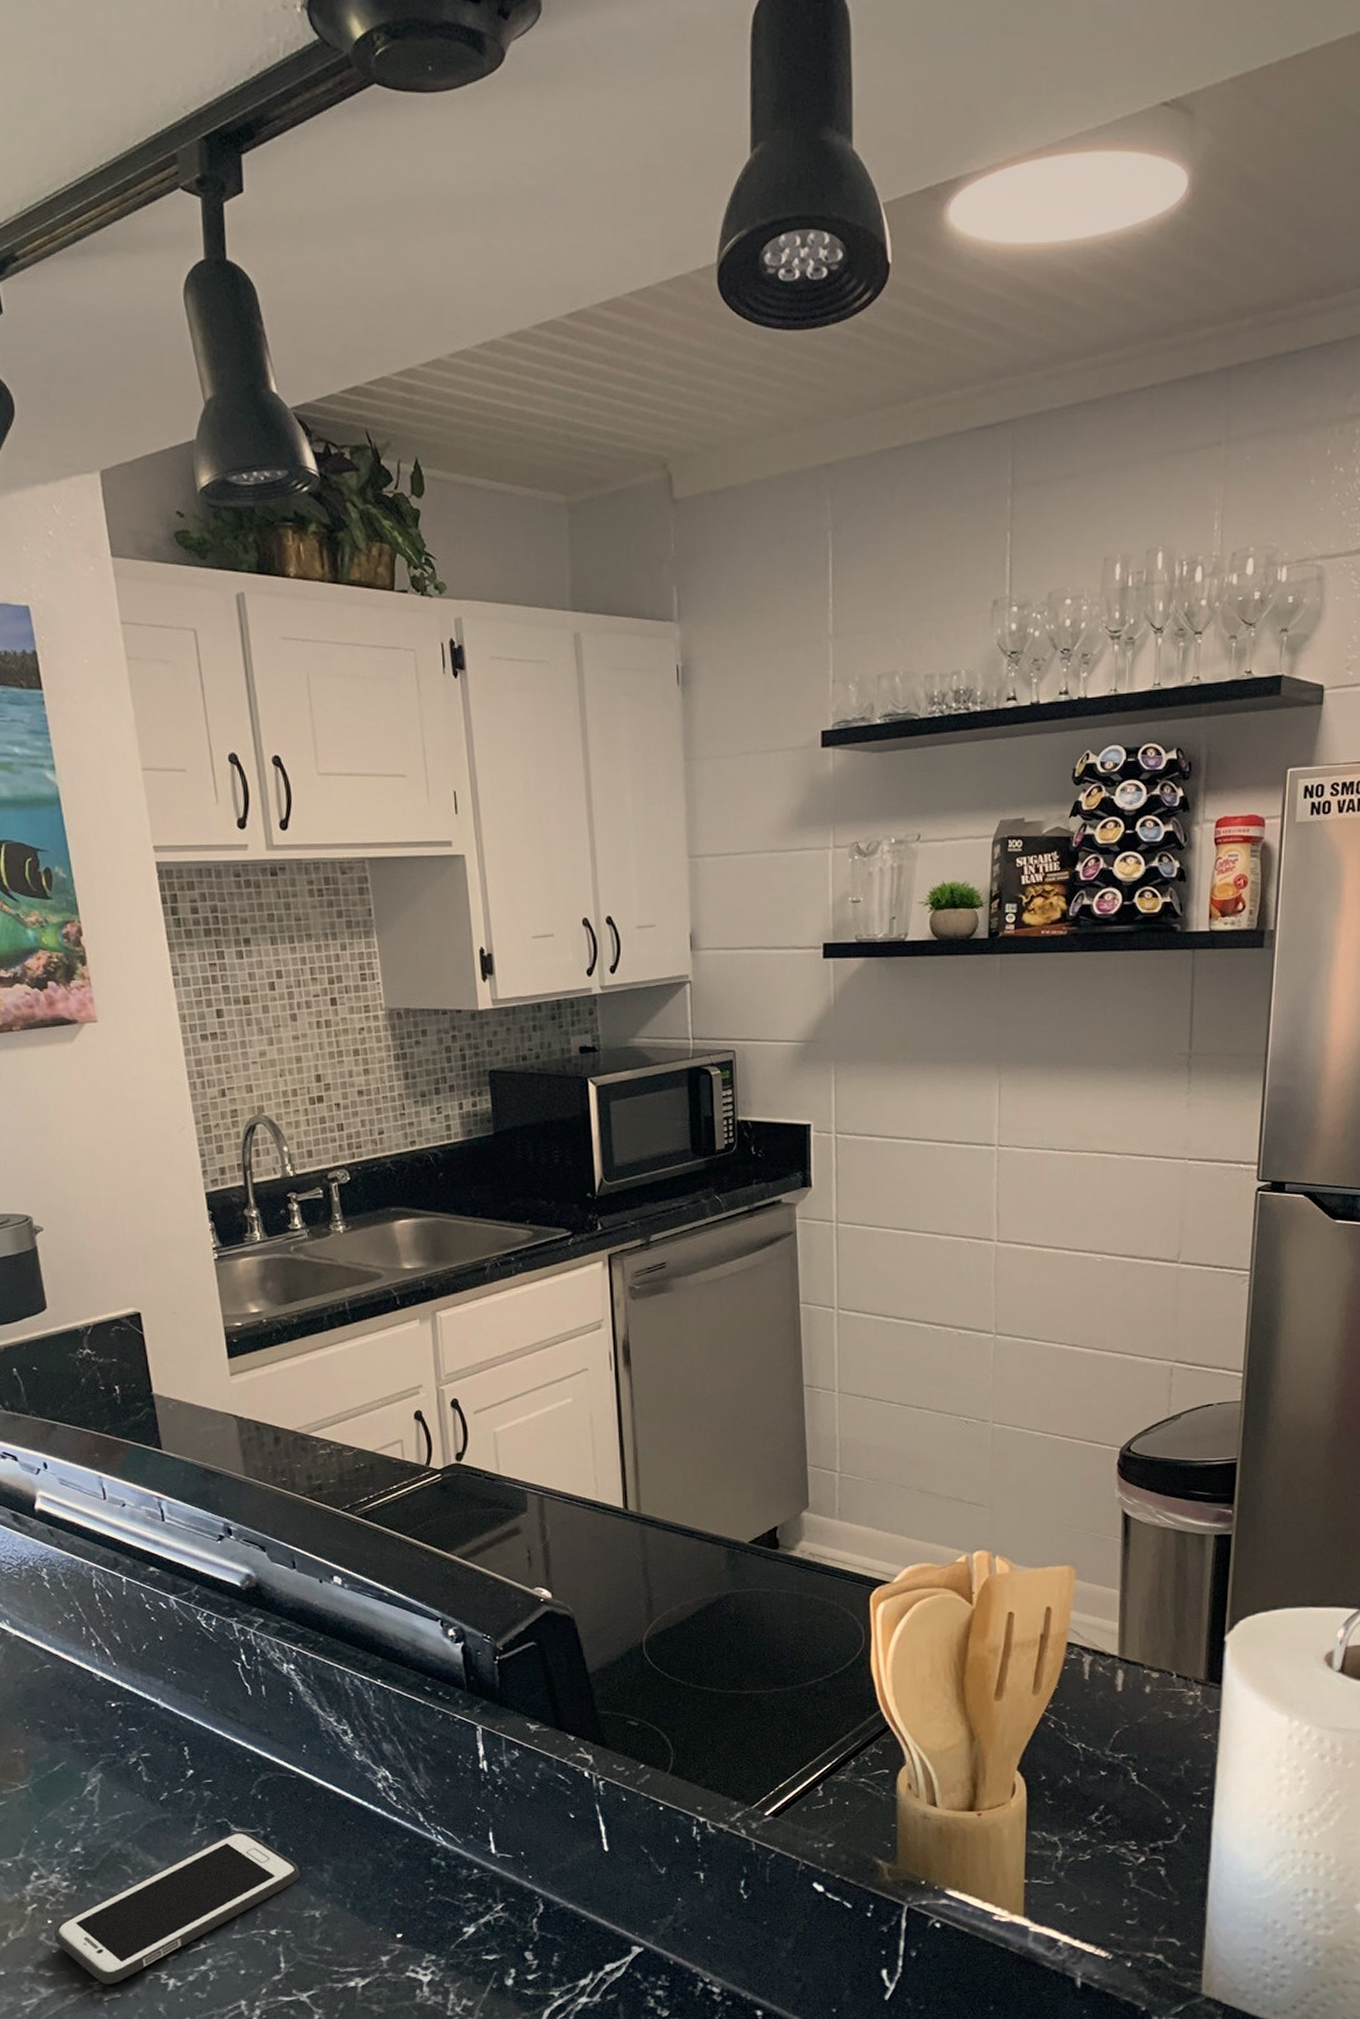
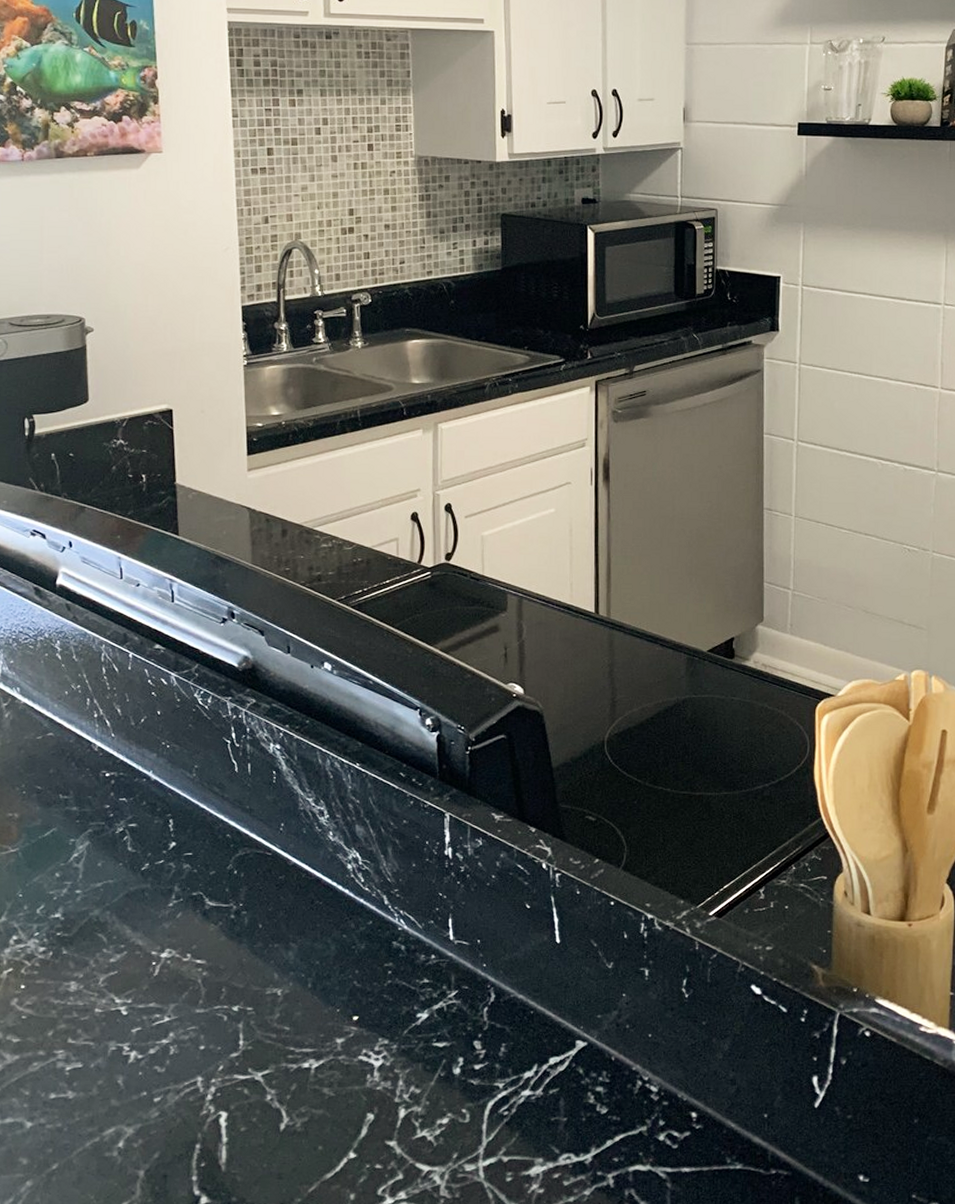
cell phone: present [53,1830,300,1984] -> none [25,904,266,1053]

